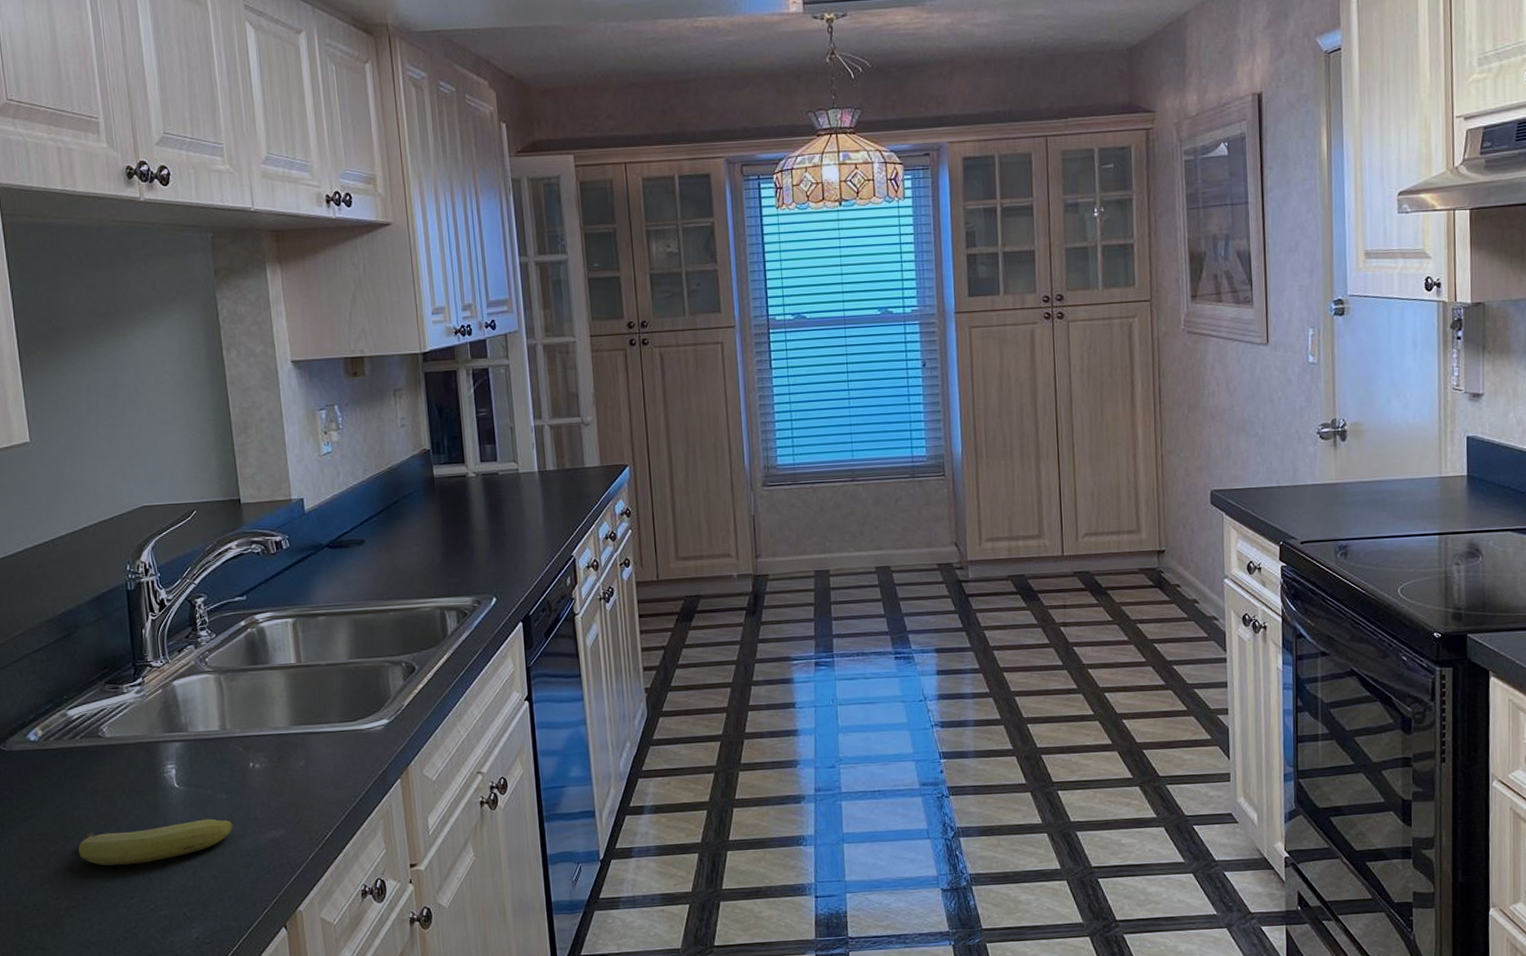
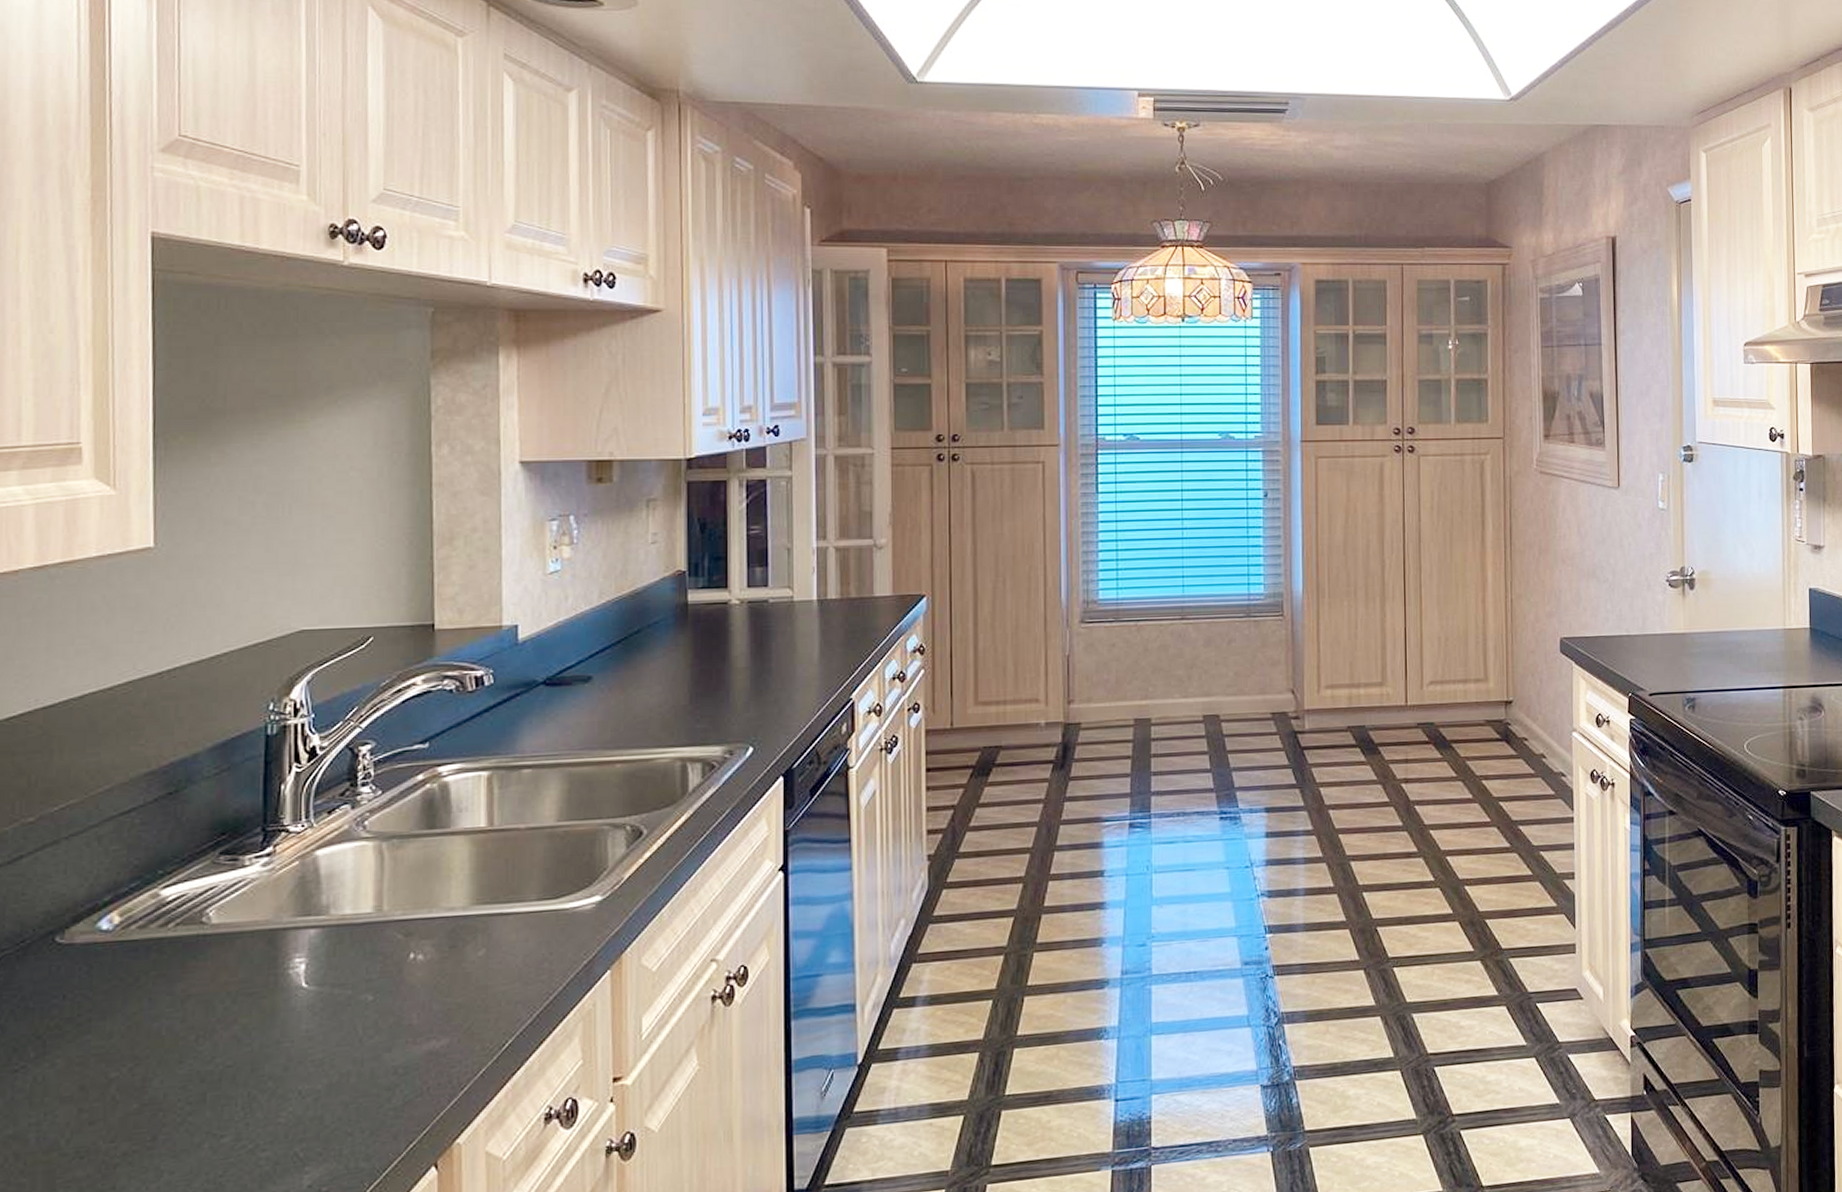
fruit: present [78,818,233,866] -> none [152,1027,378,1094]

